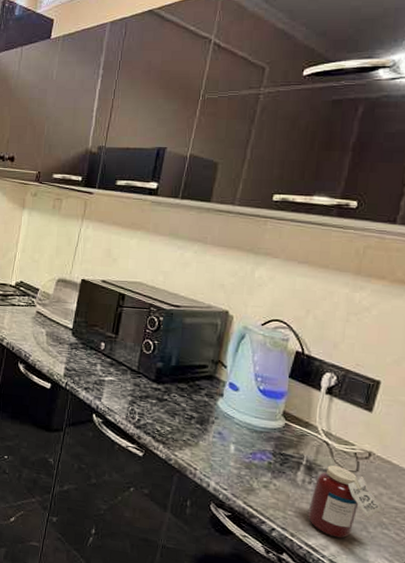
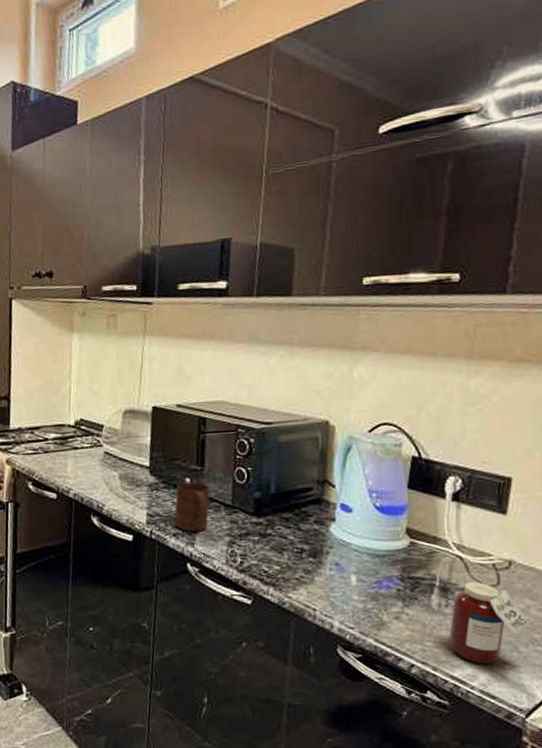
cup: none [88,345,121,389] -> present [175,482,210,532]

